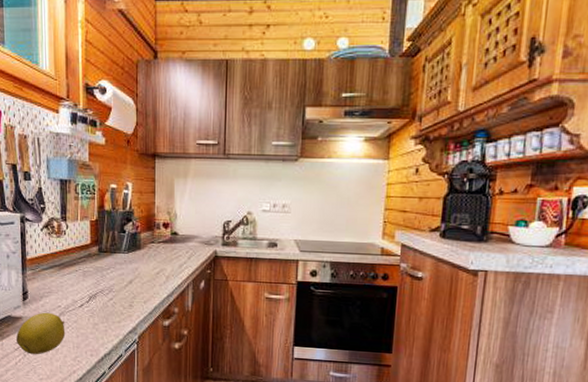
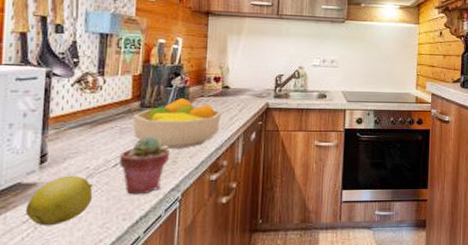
potted succulent: none [85,279,127,334] -> present [120,135,170,195]
fruit bowl: none [92,244,171,294] -> present [132,98,222,149]

